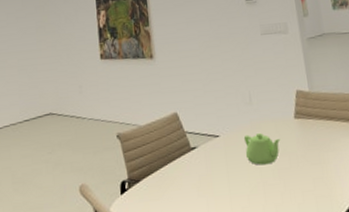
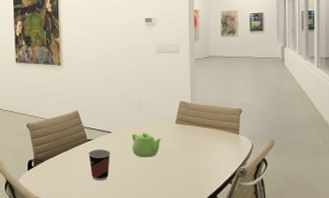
cup: none [193,159,221,202] -> present [88,149,110,181]

